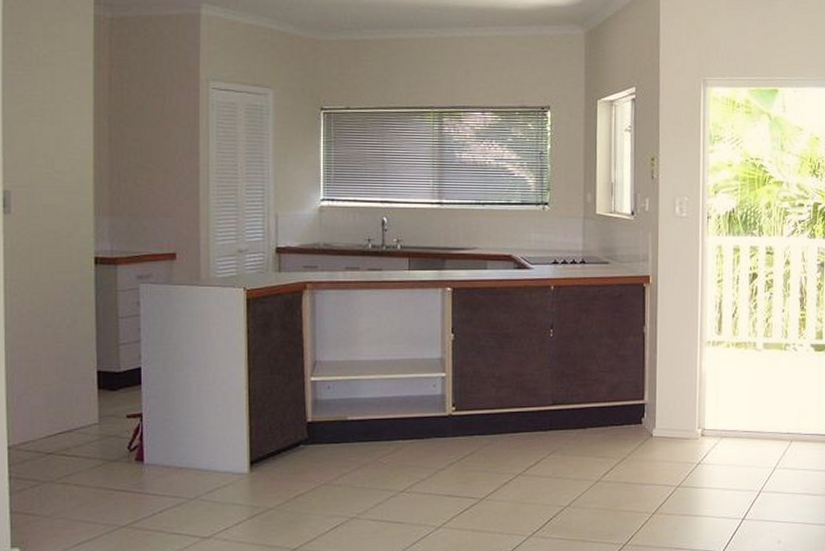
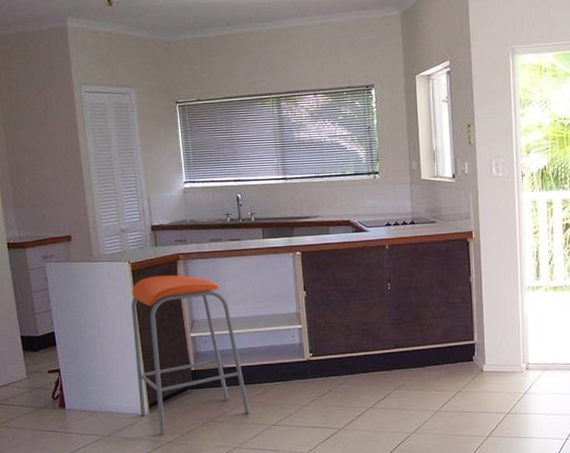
bar stool: none [239,306,374,500] -> present [131,275,250,435]

